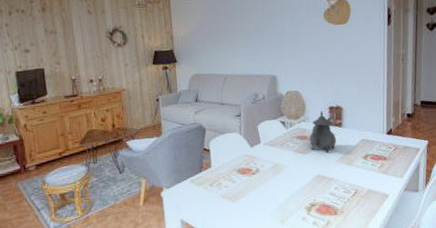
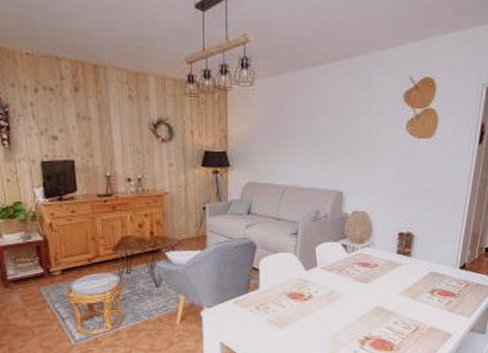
teapot: present [309,110,336,154] -> none [372,236,402,285]

